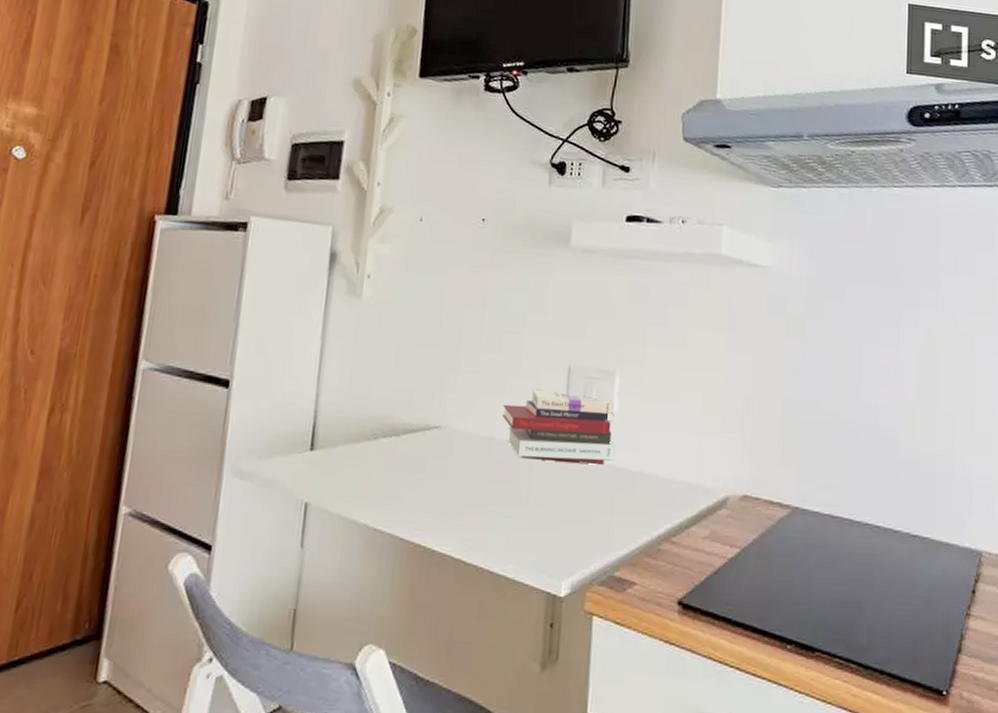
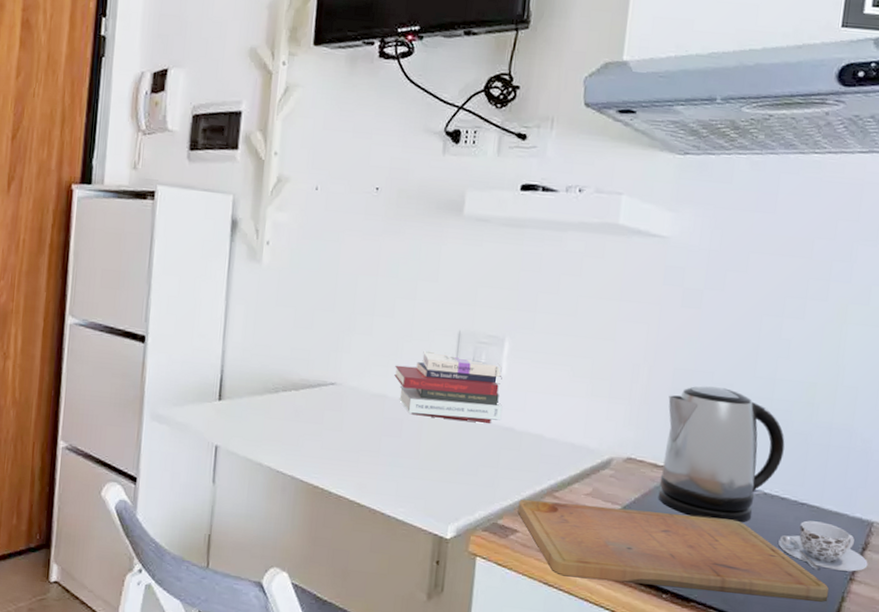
cutting board: none [635,546,948,643] -> present [518,499,830,603]
kettle: none [775,416,892,560] -> present [658,386,785,523]
teacup: none [896,553,982,607] -> present [778,520,868,572]

